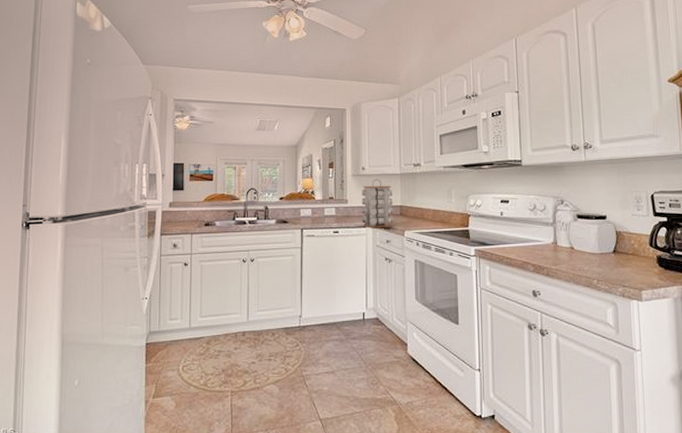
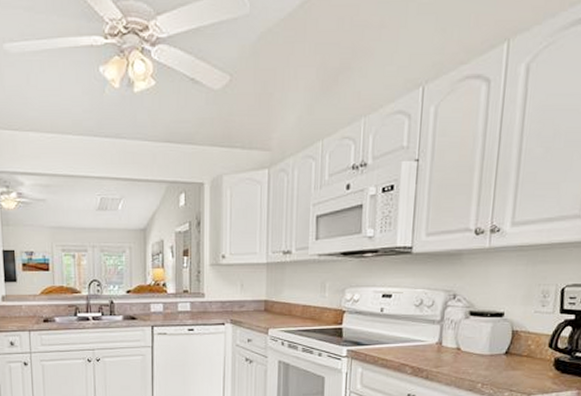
spice rack: present [362,178,393,228] -> none [221,268,257,326]

